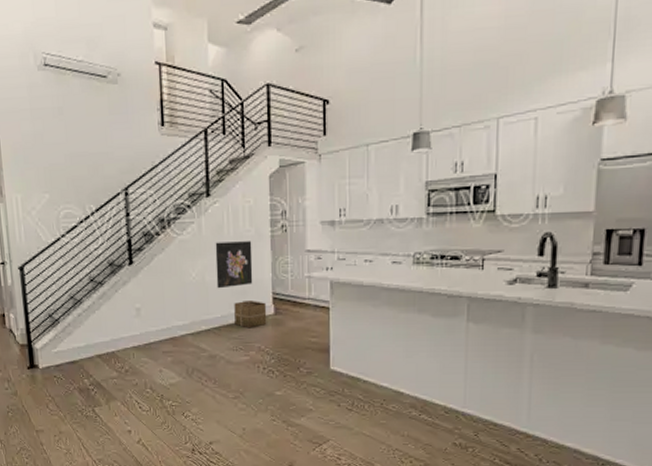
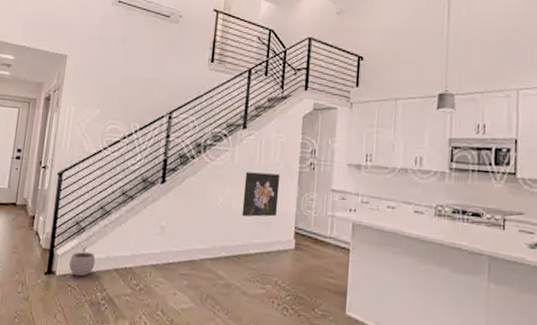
plant pot: none [50,337,77,367] -> present [69,246,96,277]
cardboard box: present [234,301,267,329] -> none [255,232,288,261]

